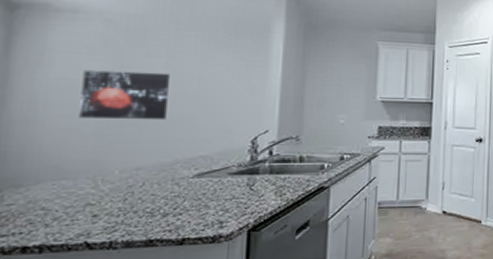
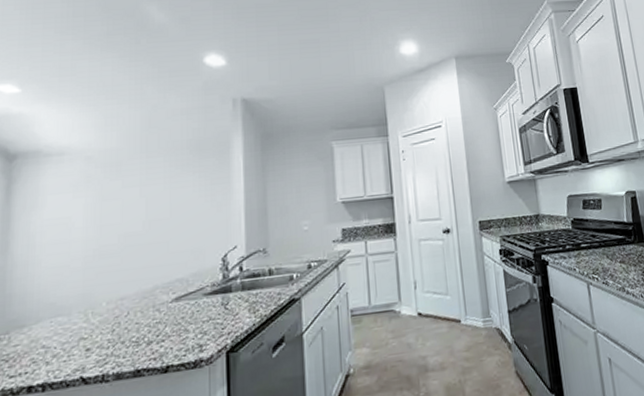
wall art: present [79,70,170,120] -> none [69,200,144,254]

